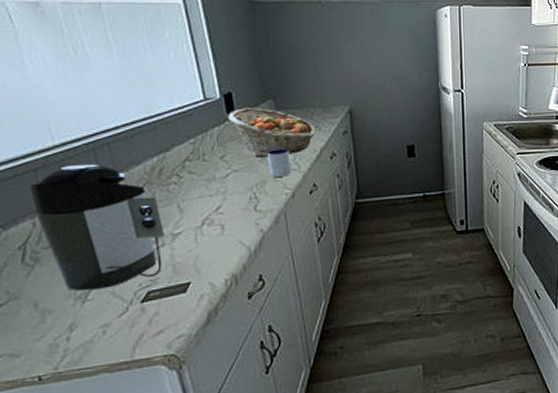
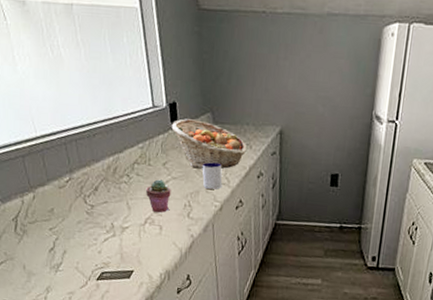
coffee maker: present [28,164,165,291] -> none [19,155,116,264]
potted succulent: none [200,174,232,212] -> present [145,179,171,213]

